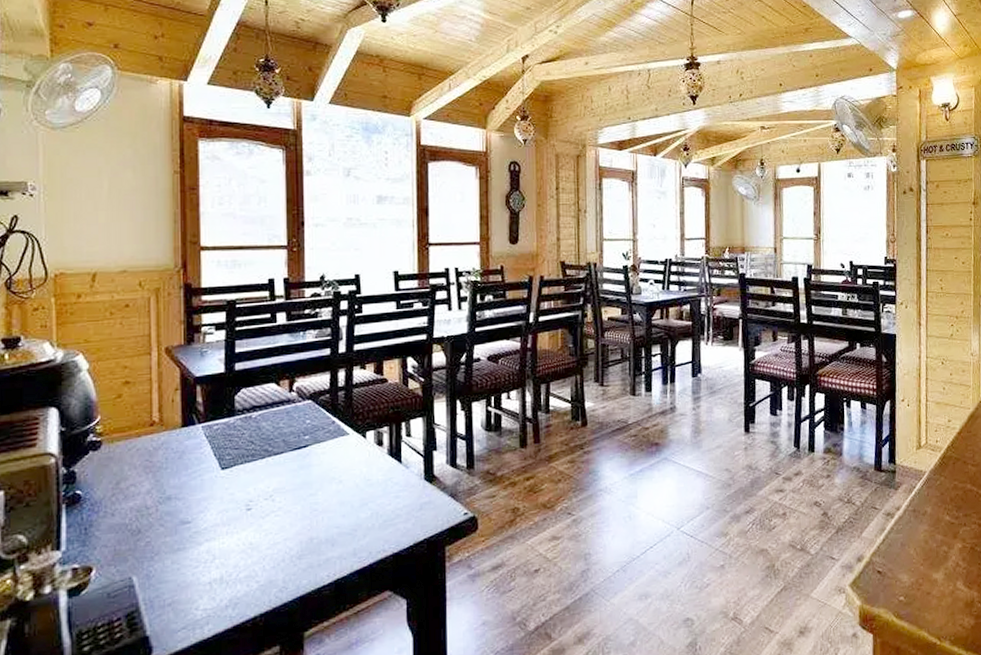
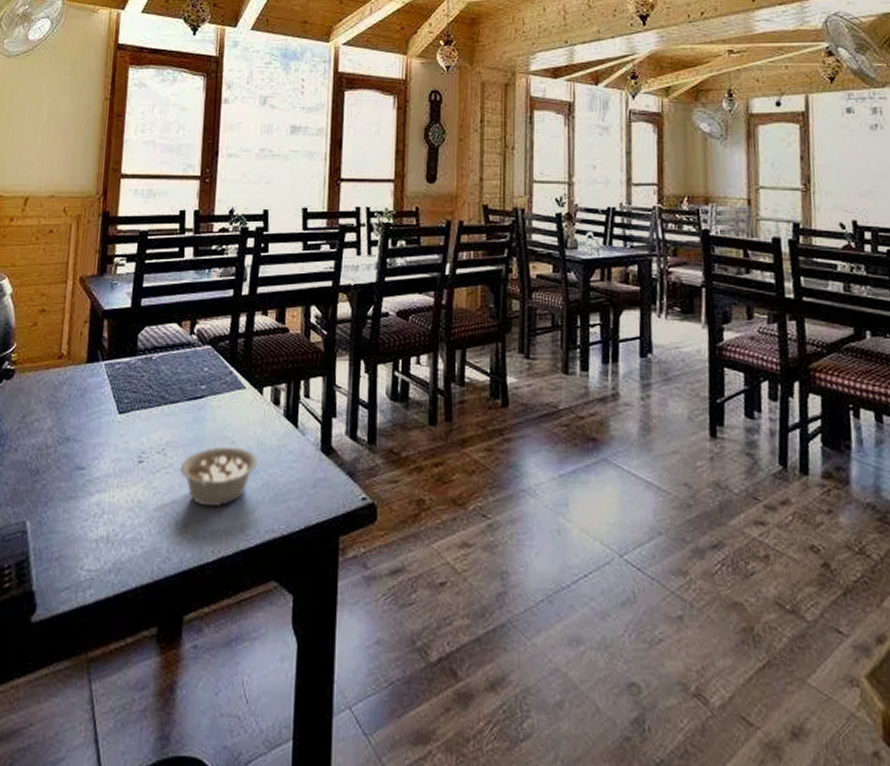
legume: none [289,485,367,540] -> present [179,446,259,507]

